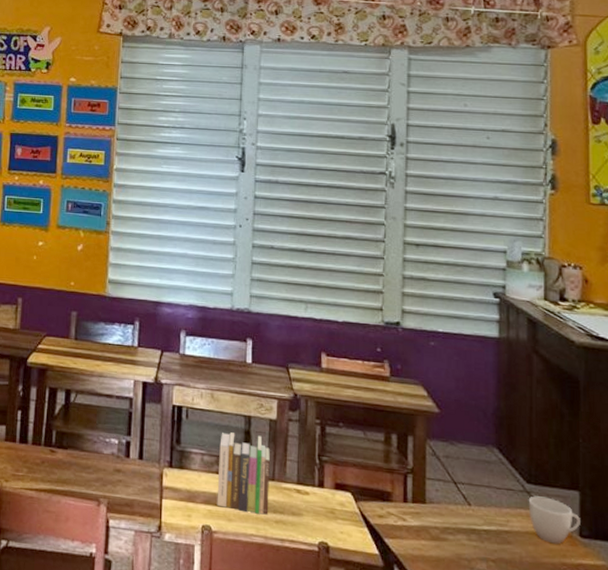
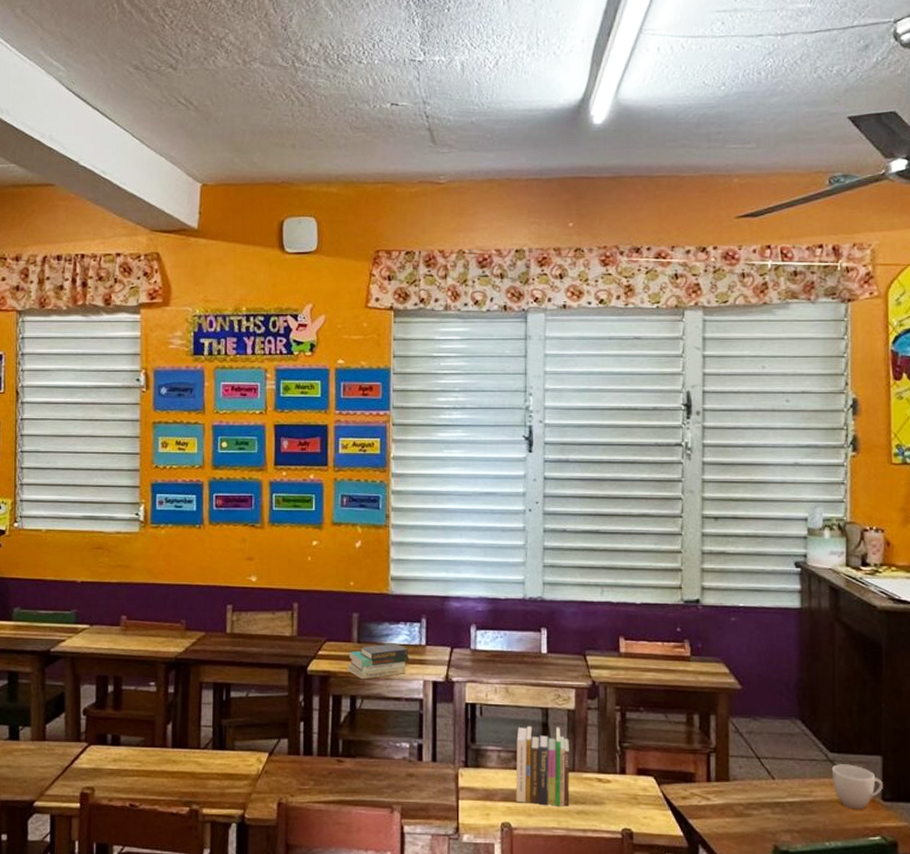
books: none [64,342,122,375] -> present [347,643,409,680]

